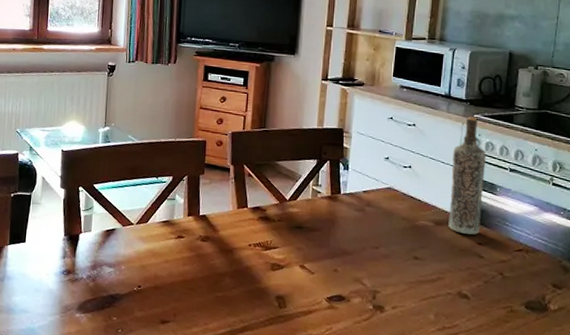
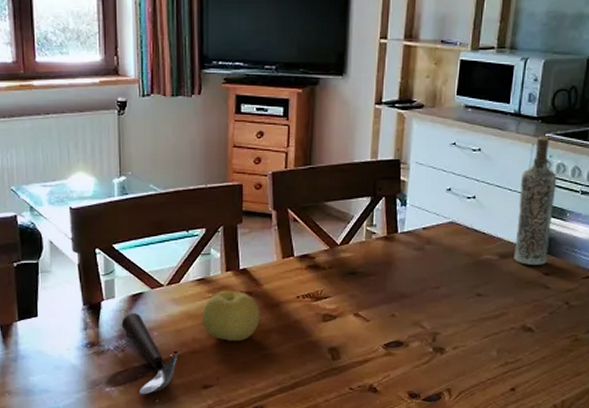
spoon: none [94,246,142,324] -> present [121,313,178,395]
fruit: none [164,233,216,282] -> present [202,290,260,341]

